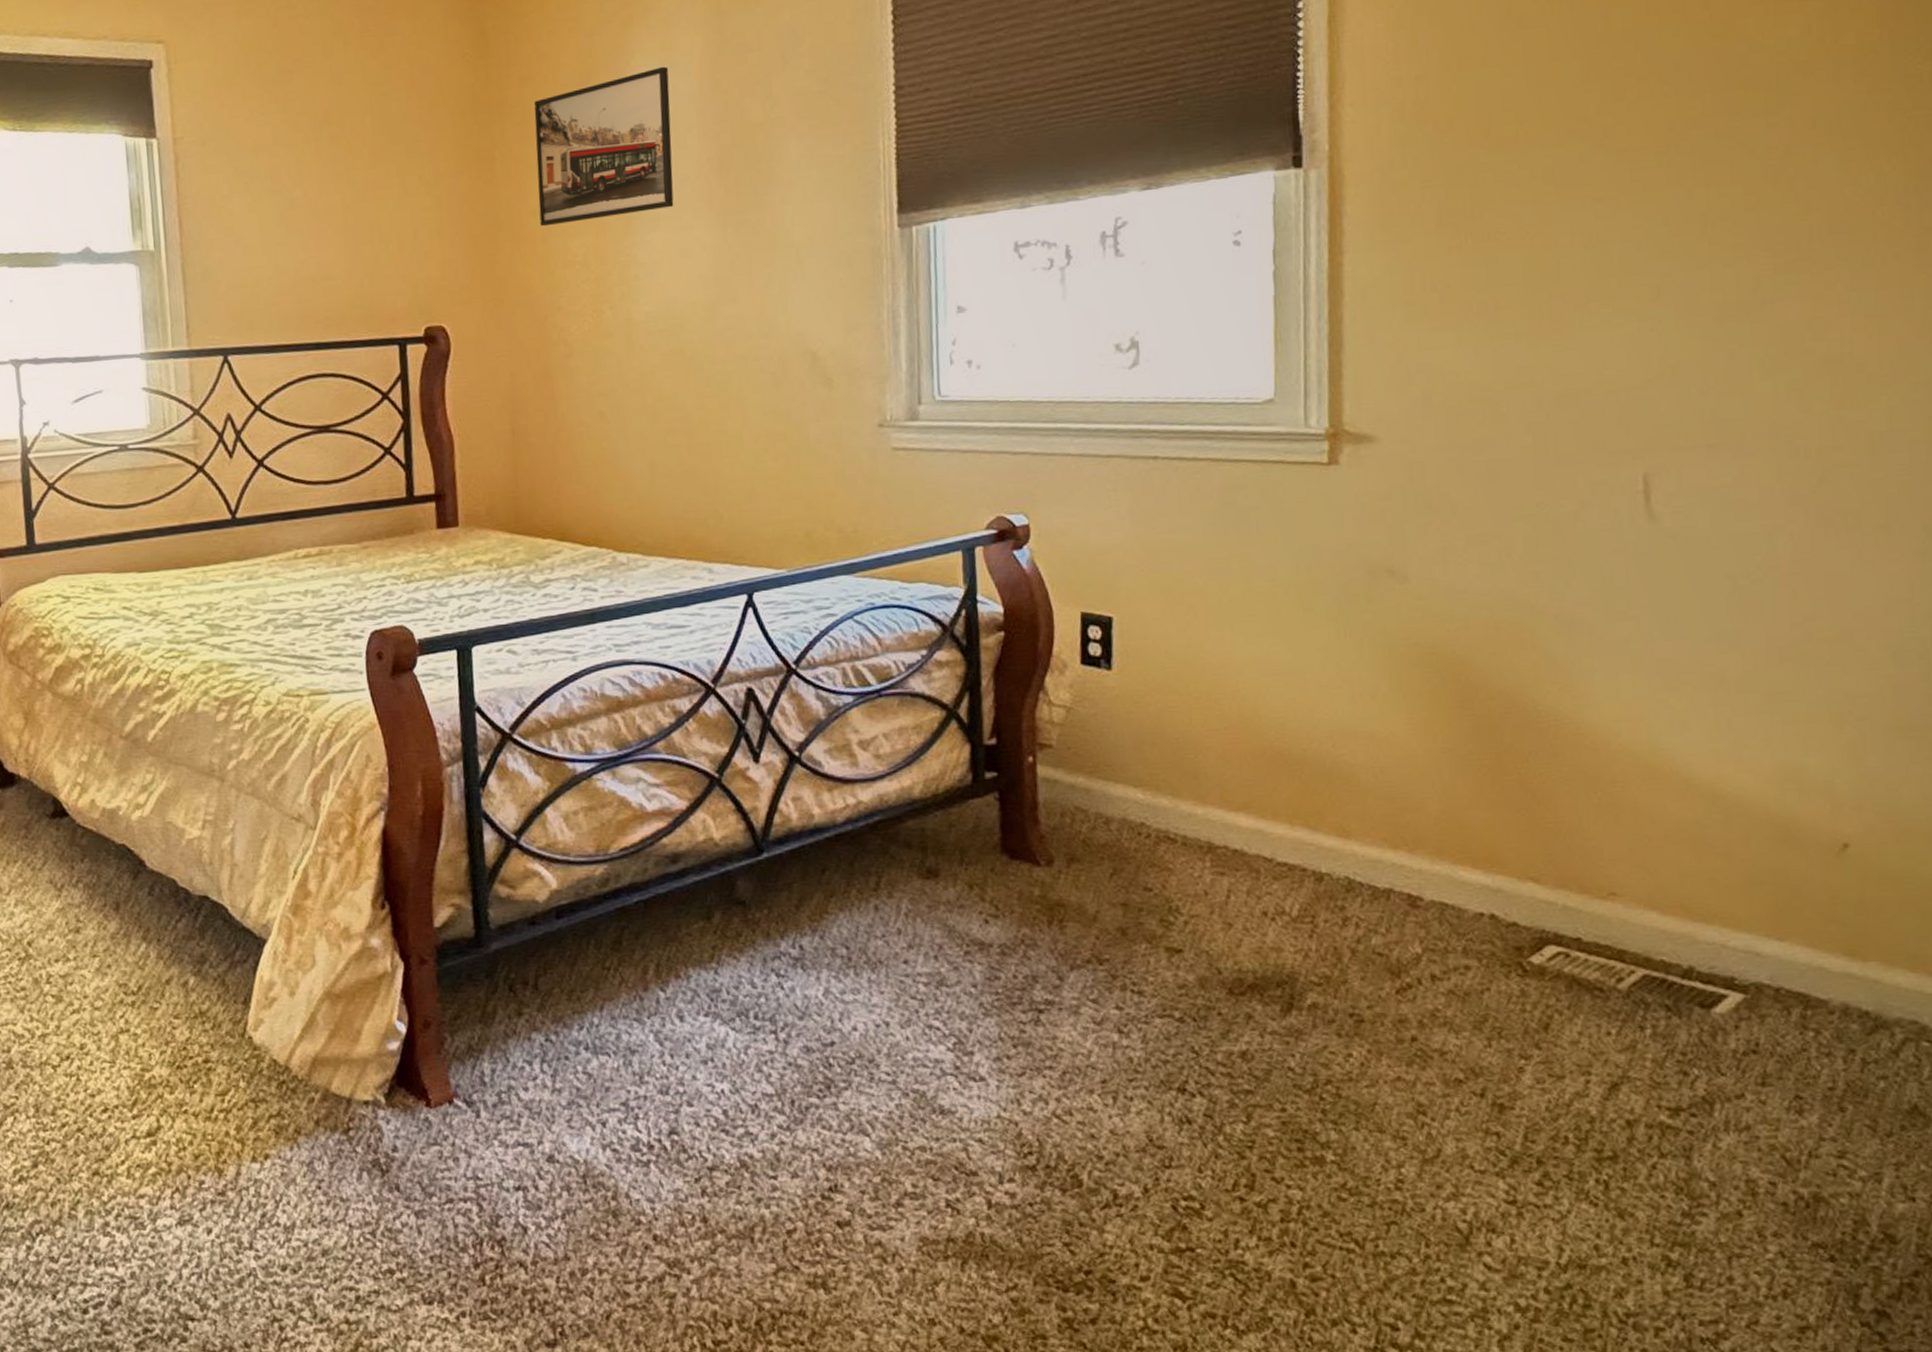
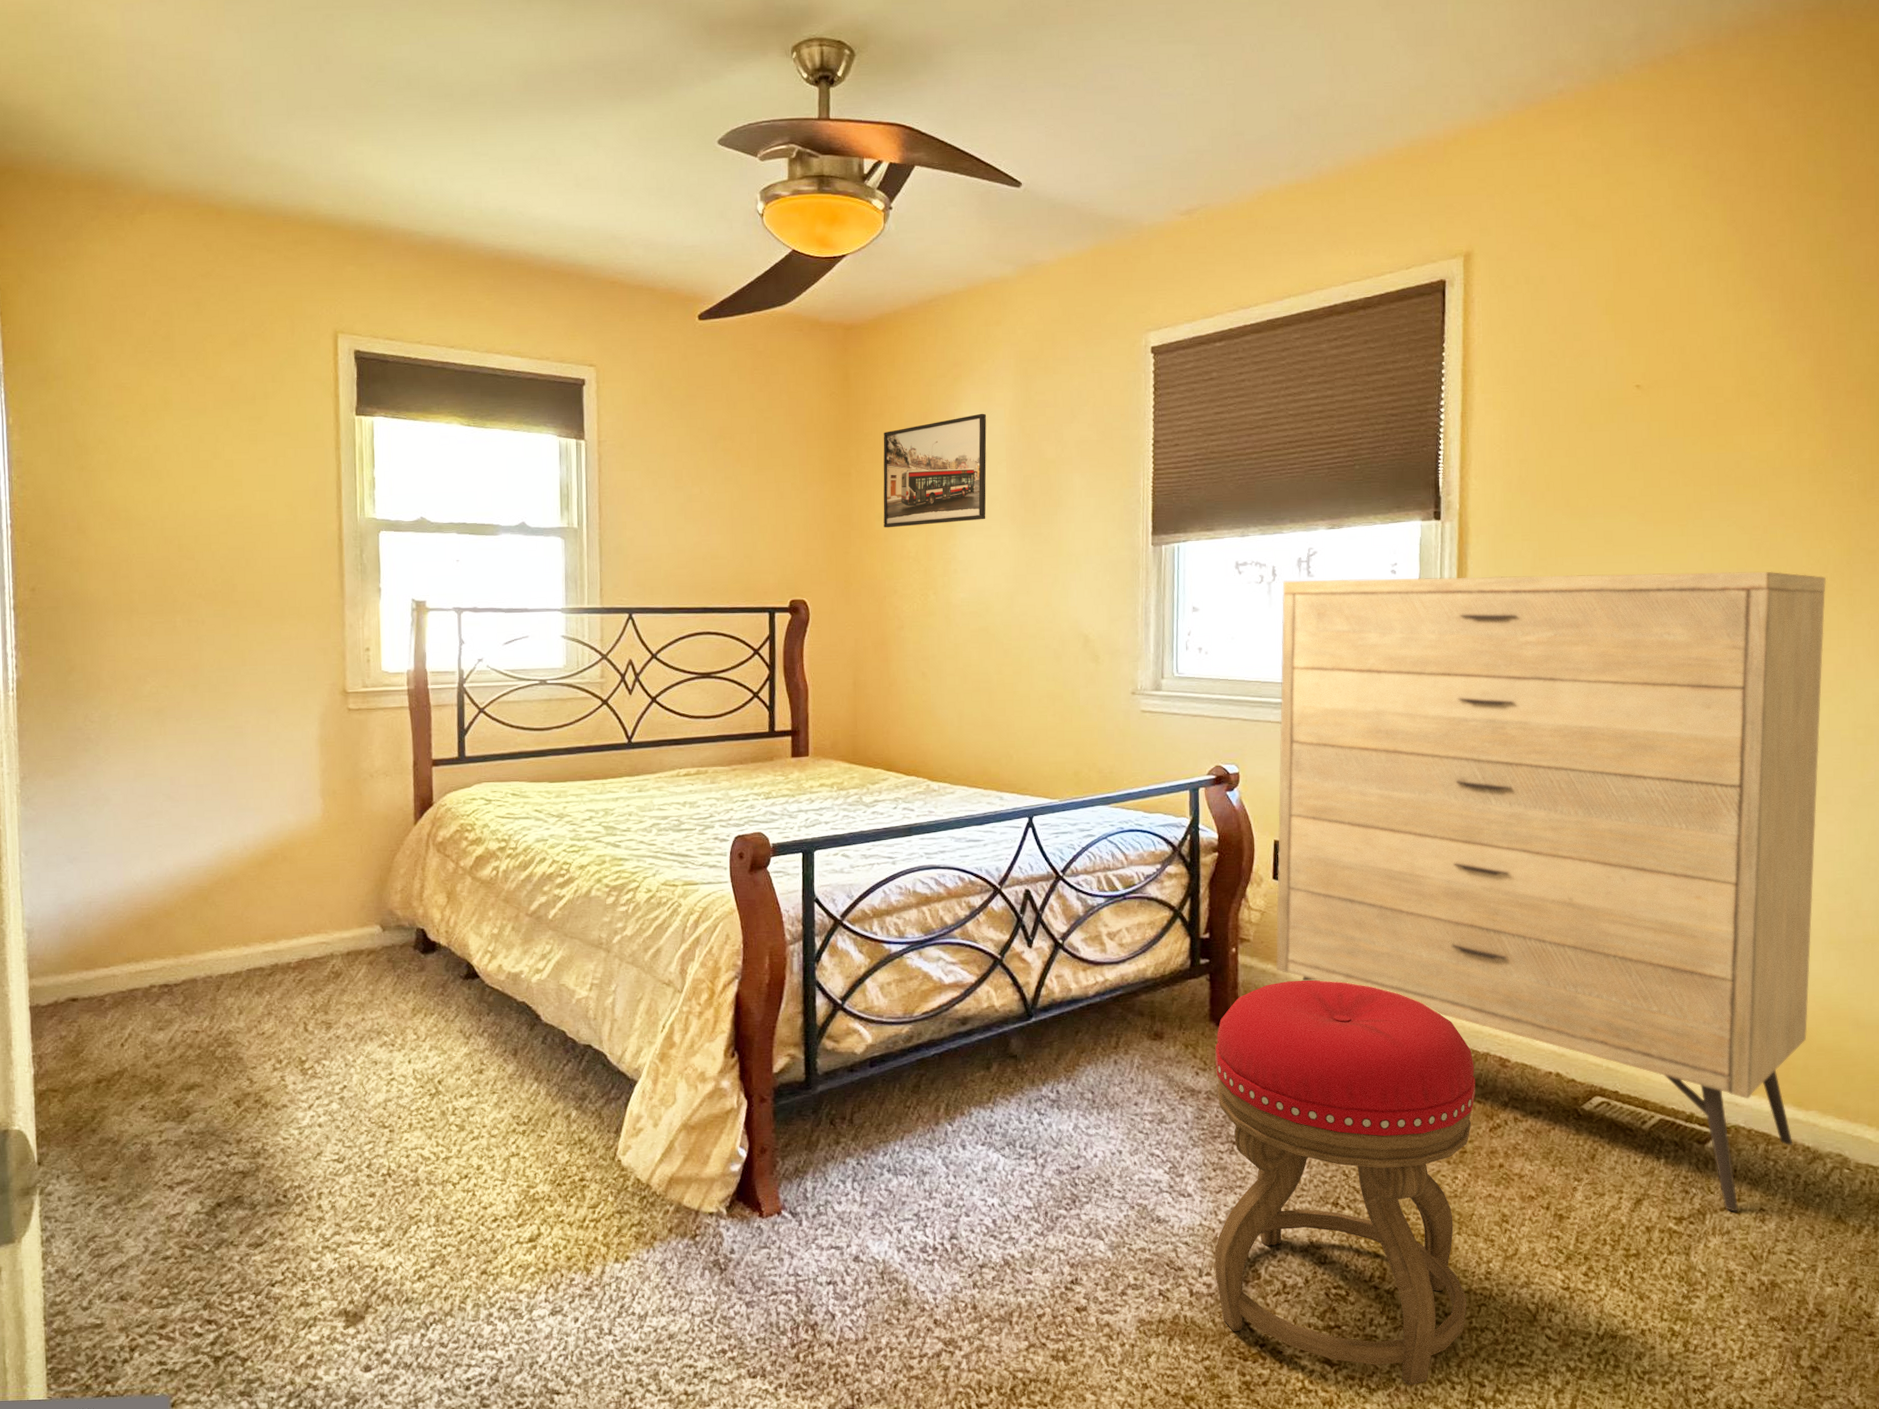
stool: none [1009,796,1375,1327] -> present [1214,980,1476,1386]
dresser: none [1080,209,1884,1100] -> present [1275,571,1827,1212]

